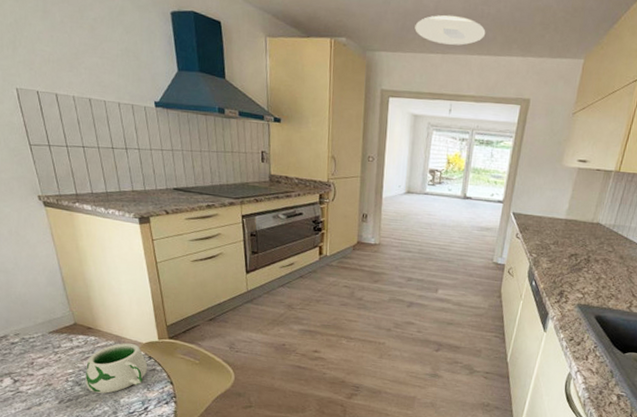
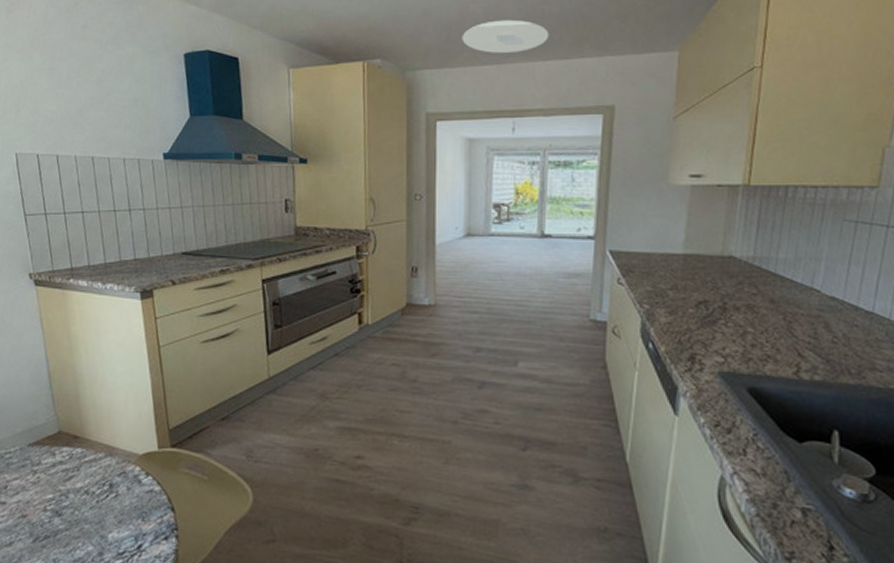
mug: present [85,343,148,394] -> none [67,455,144,527]

